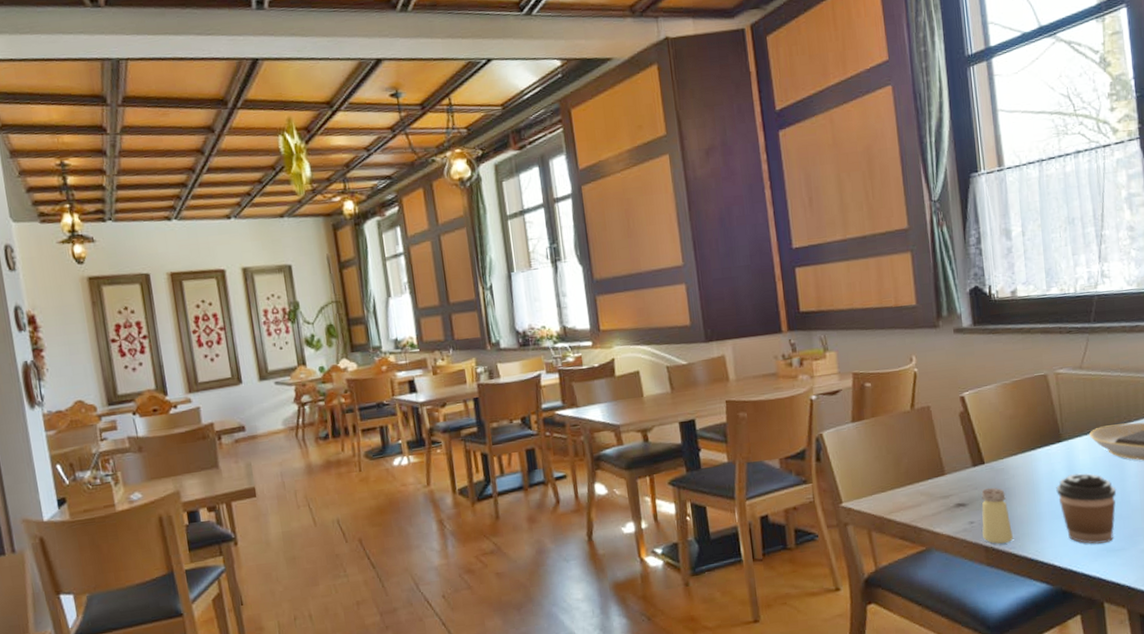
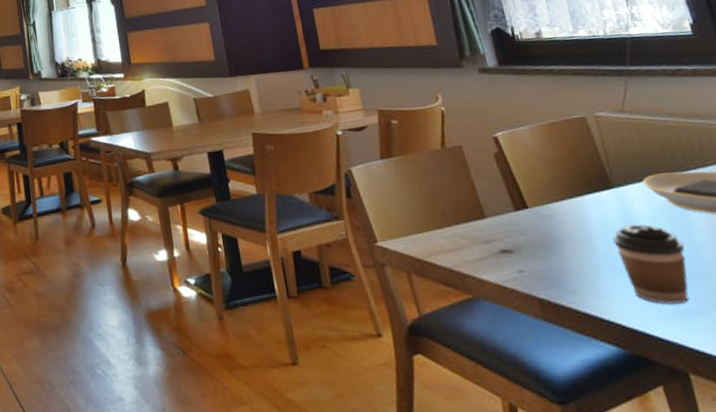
saltshaker: present [981,487,1013,544] -> none [528,234,570,298]

